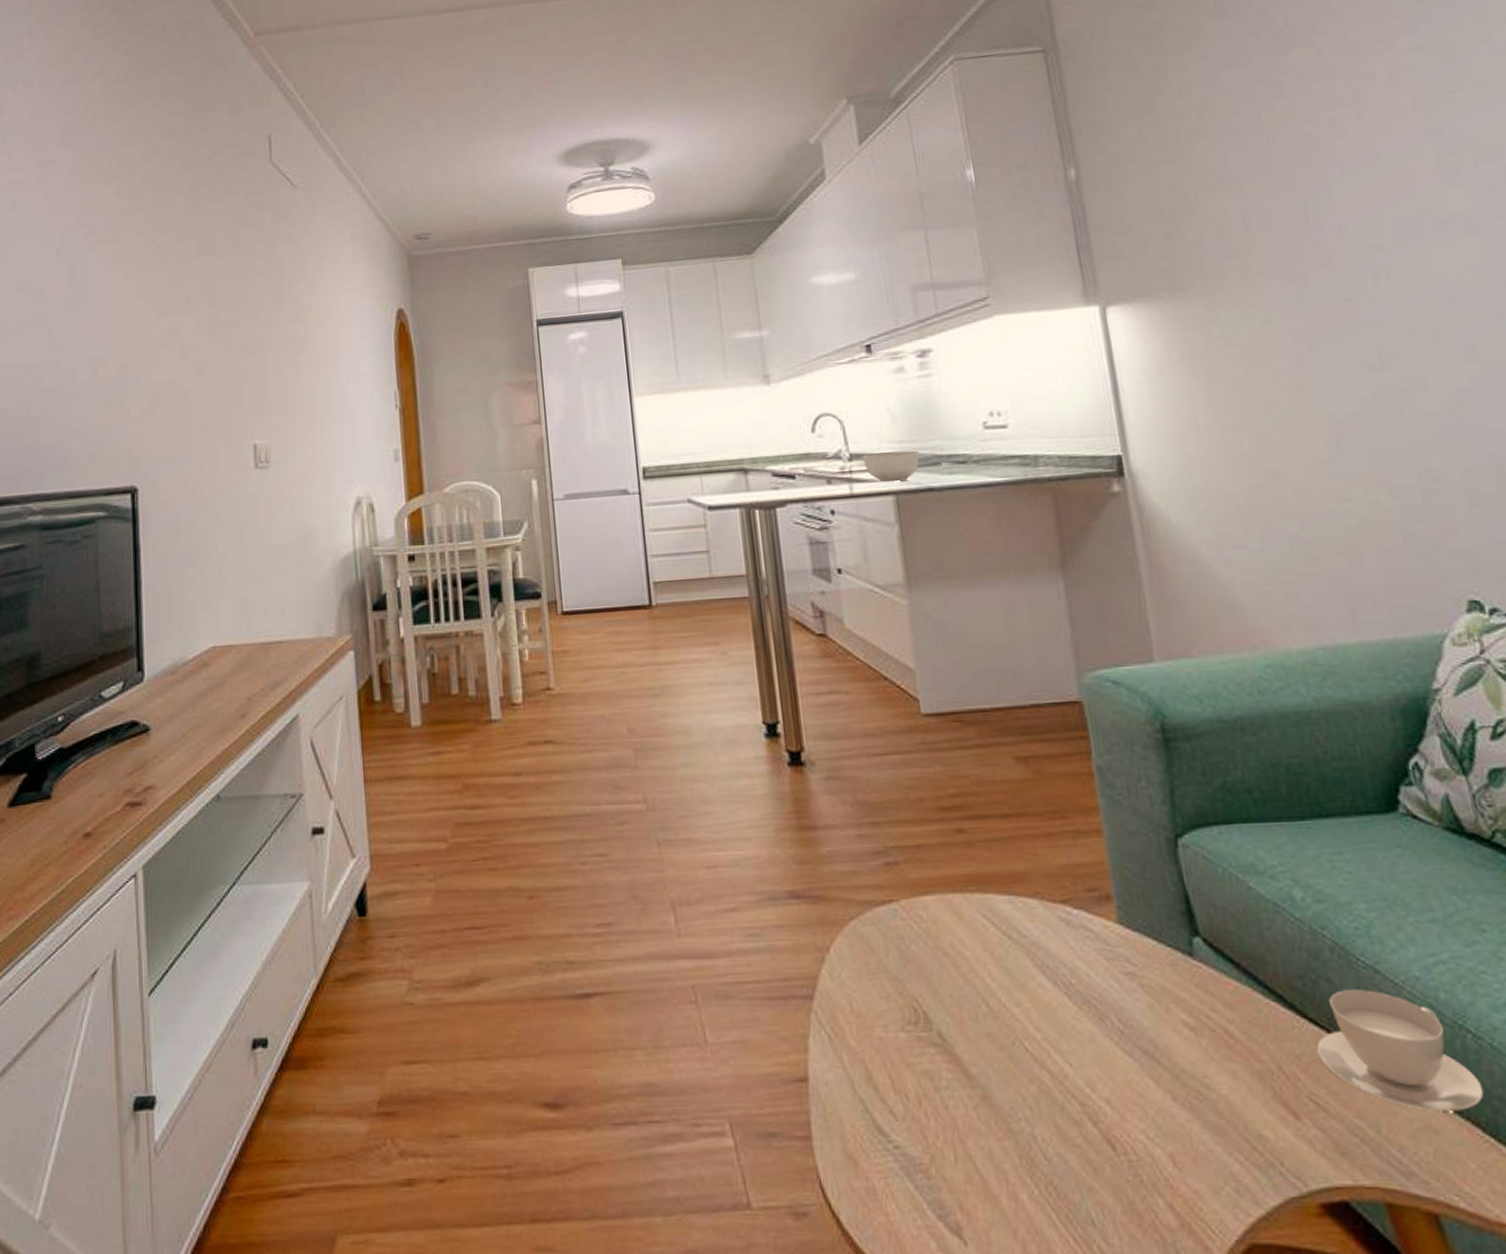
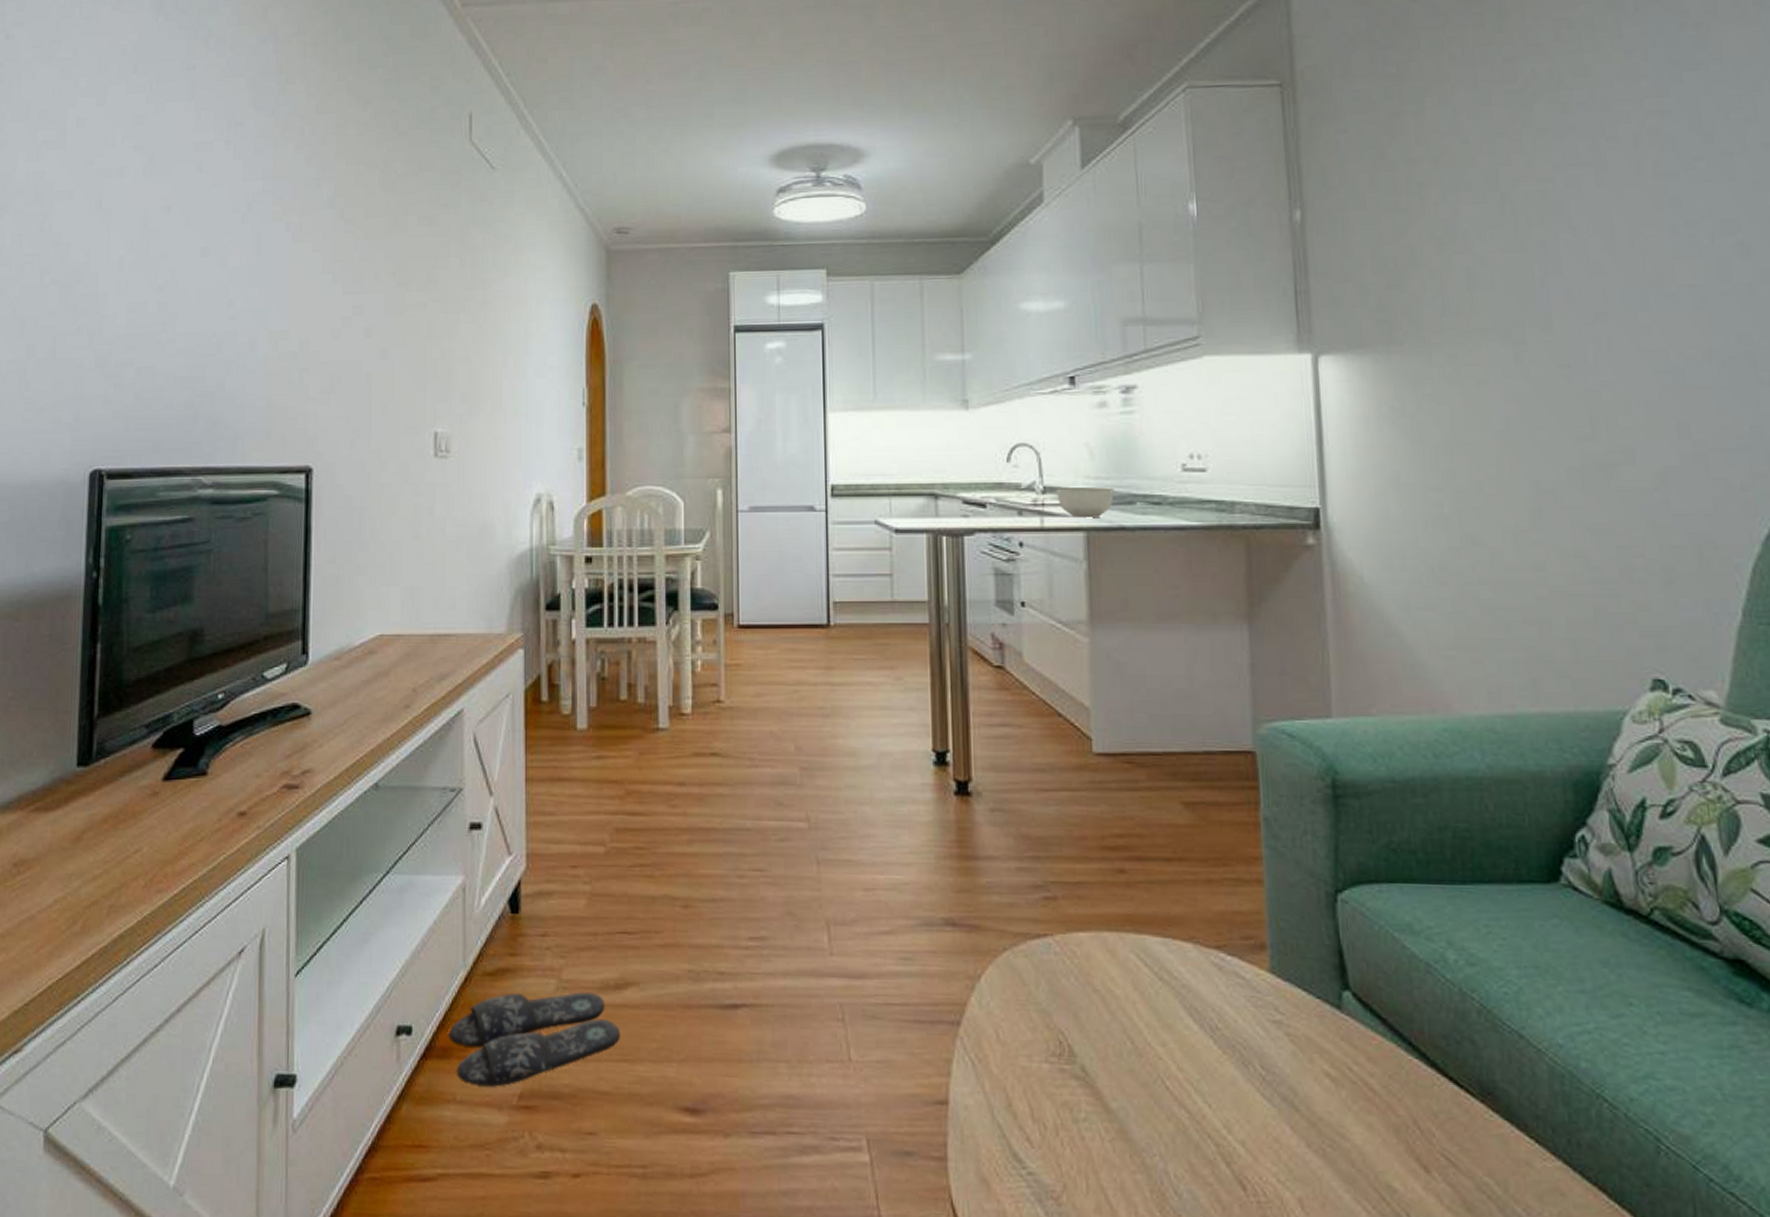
slippers: none [304,991,476,1095] -> present [448,992,621,1087]
teacup: present [1316,989,1485,1111] -> none [1453,1052,1614,1176]

